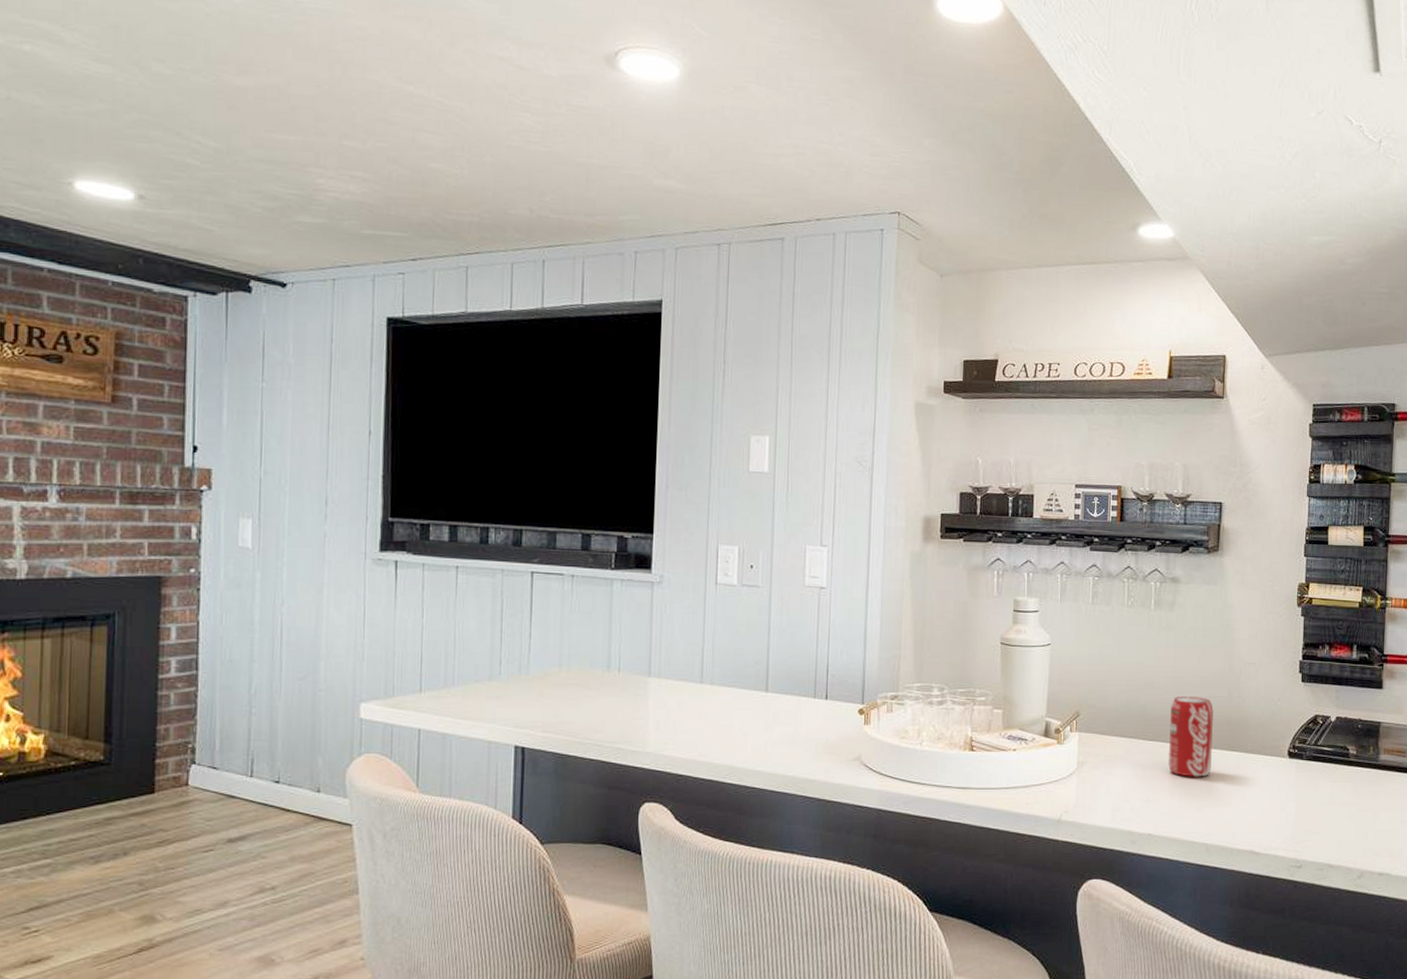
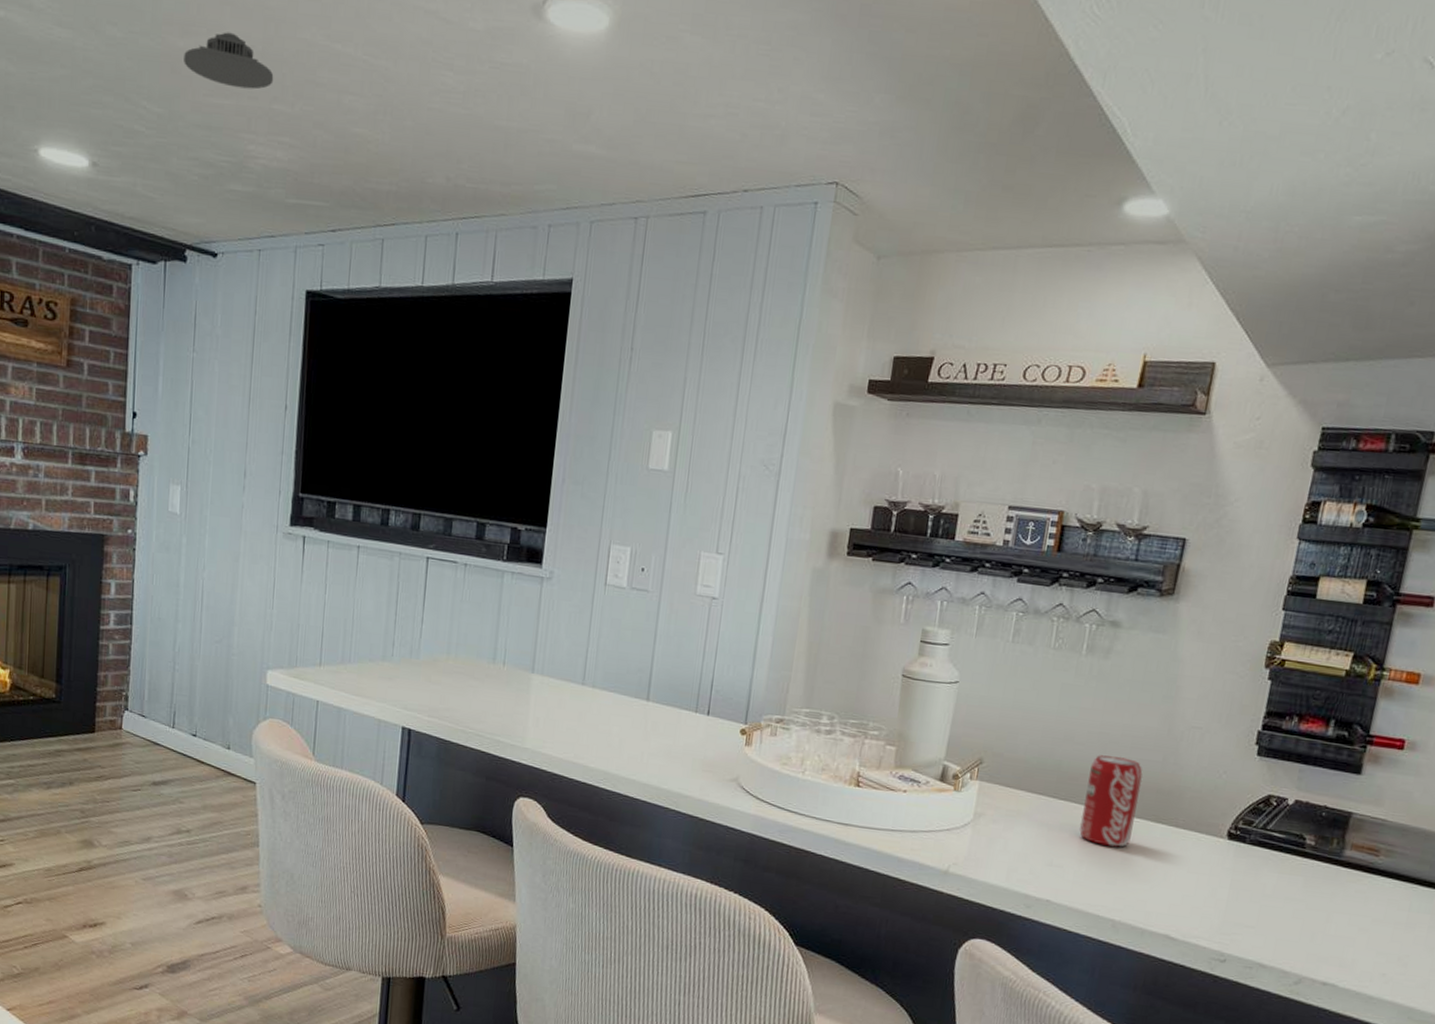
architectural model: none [242,72,343,127] -> present [184,32,274,90]

